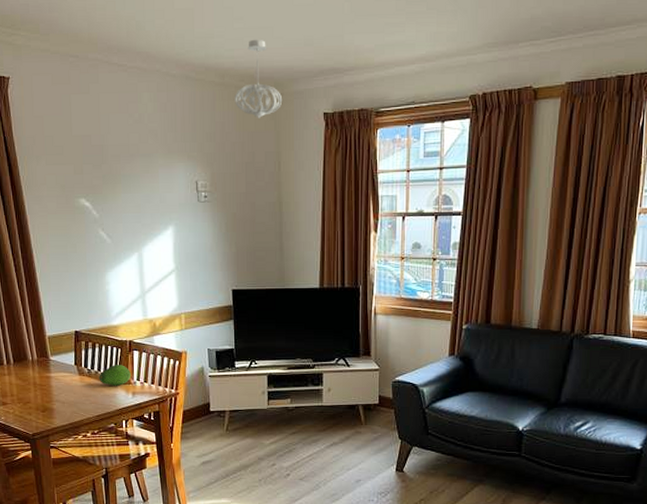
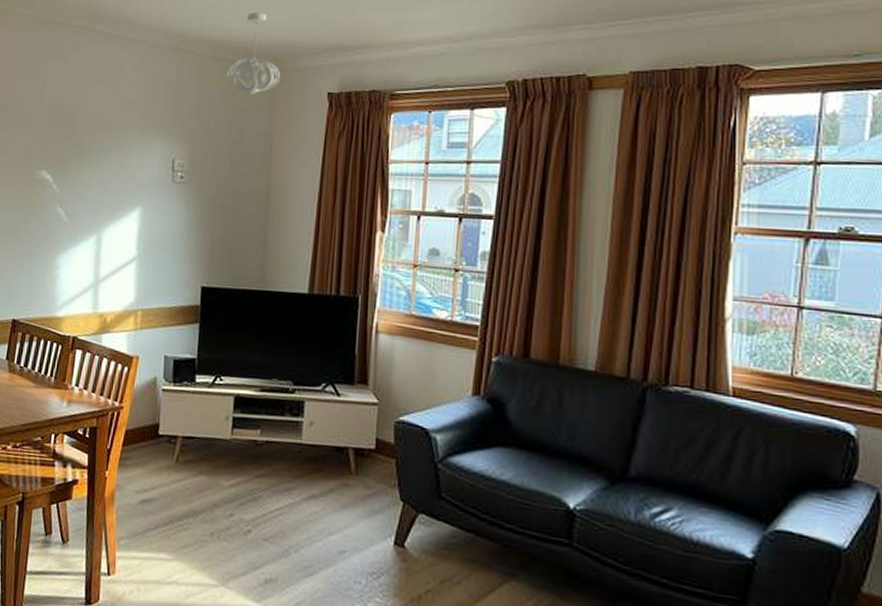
fruit: present [99,365,131,386] -> none [31,364,69,391]

